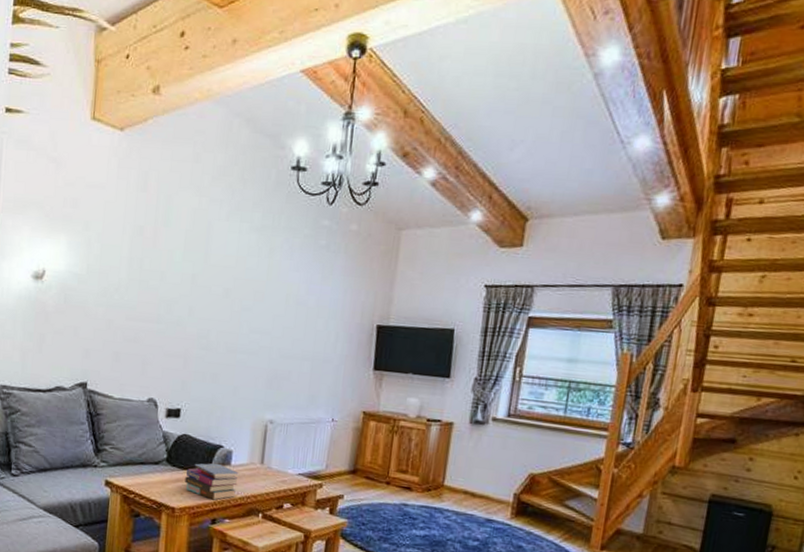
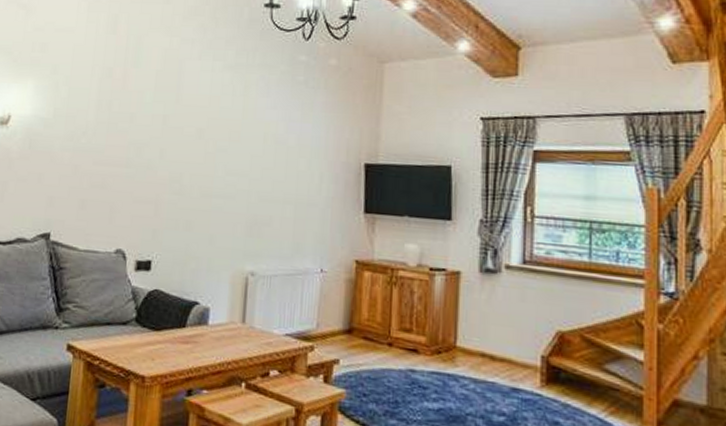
books: present [185,463,240,501] -> none [156,322,219,367]

